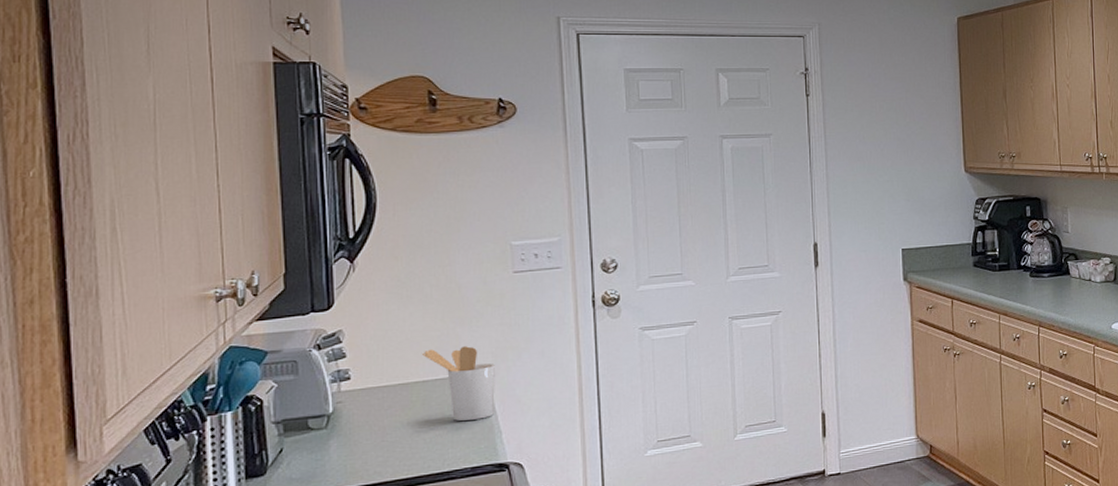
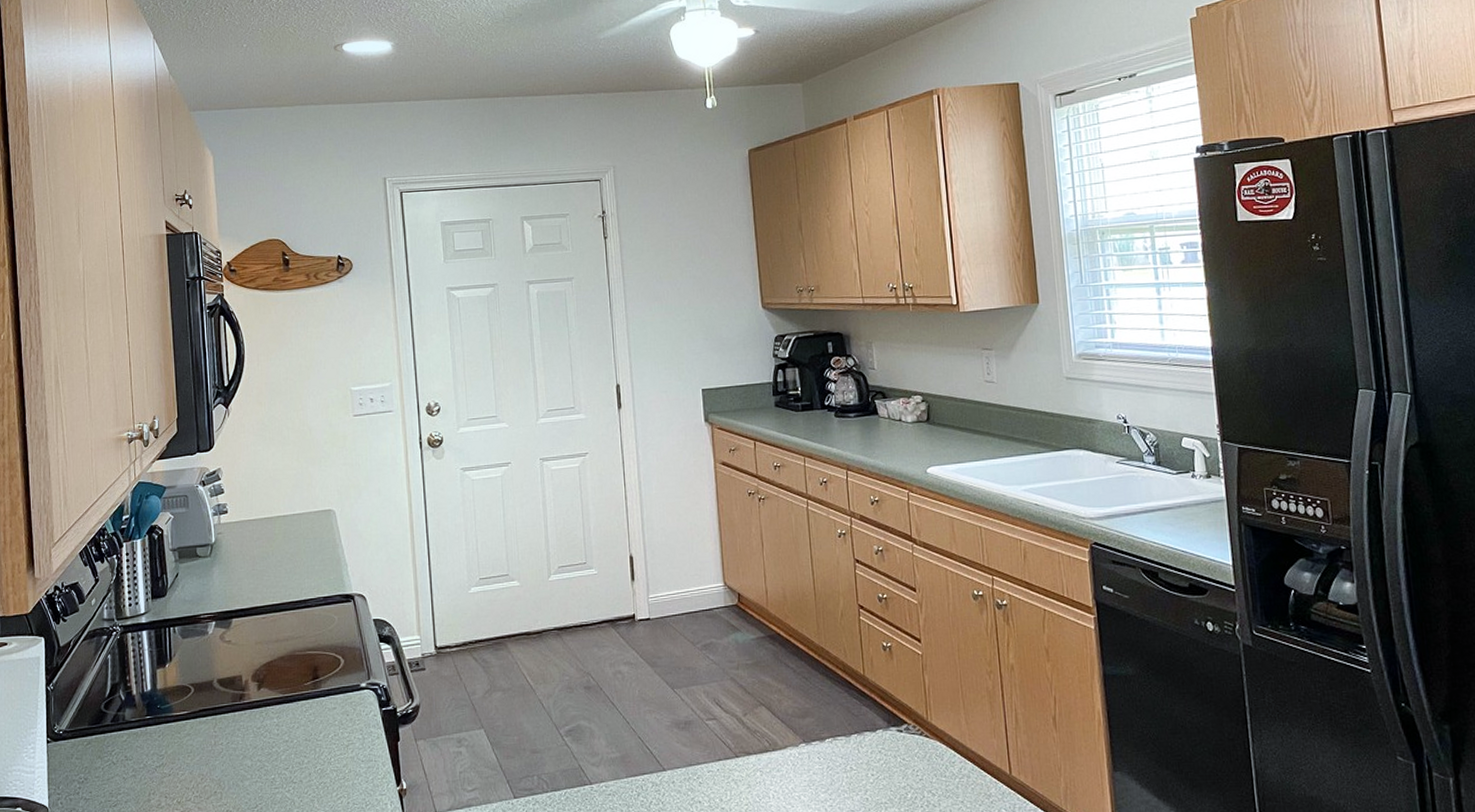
utensil holder: present [423,346,495,422] -> none [283,484,341,554]

